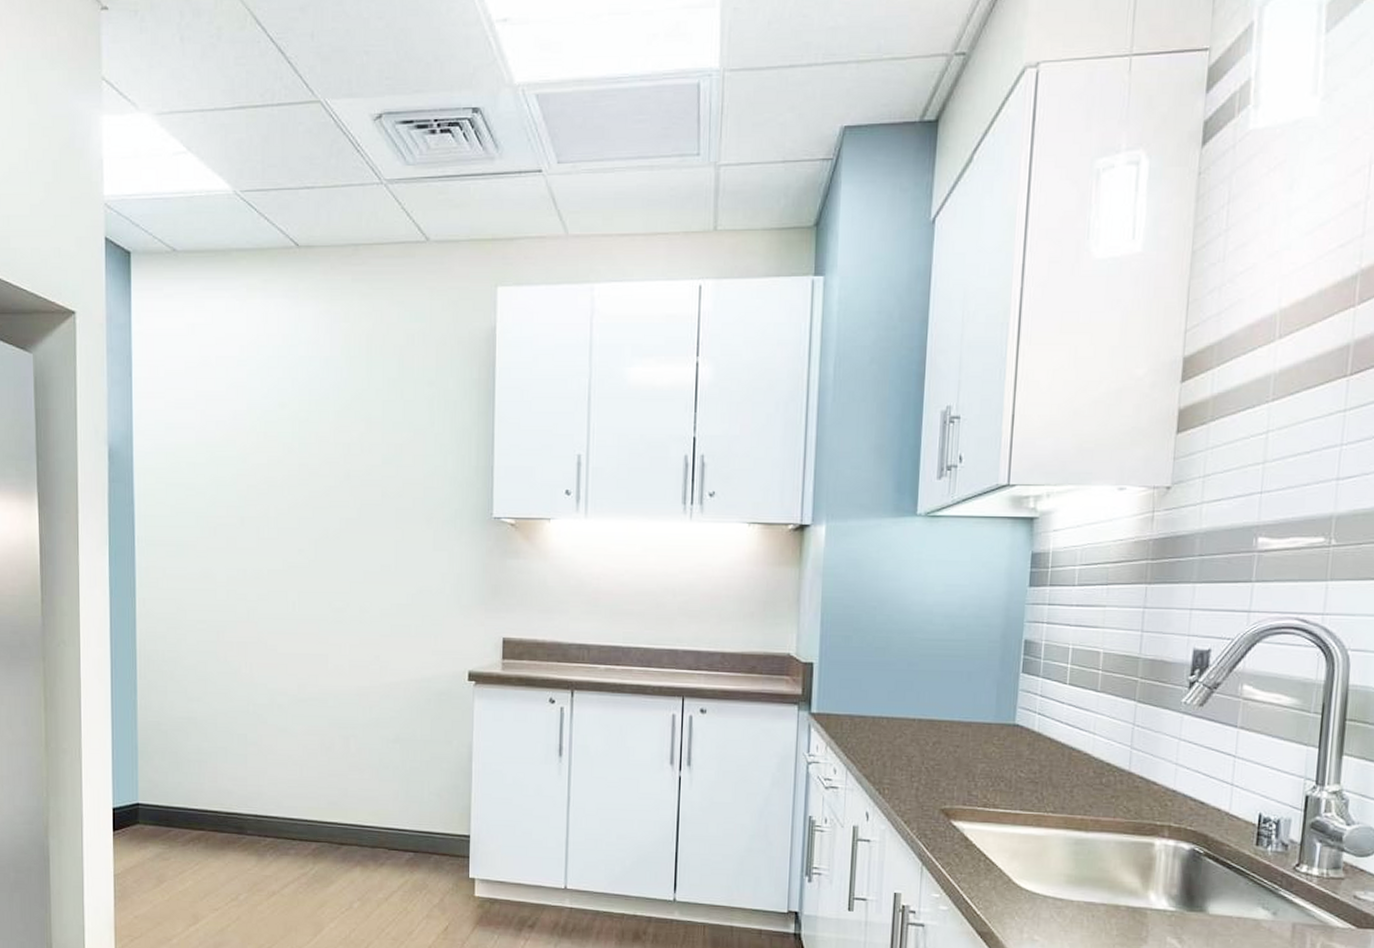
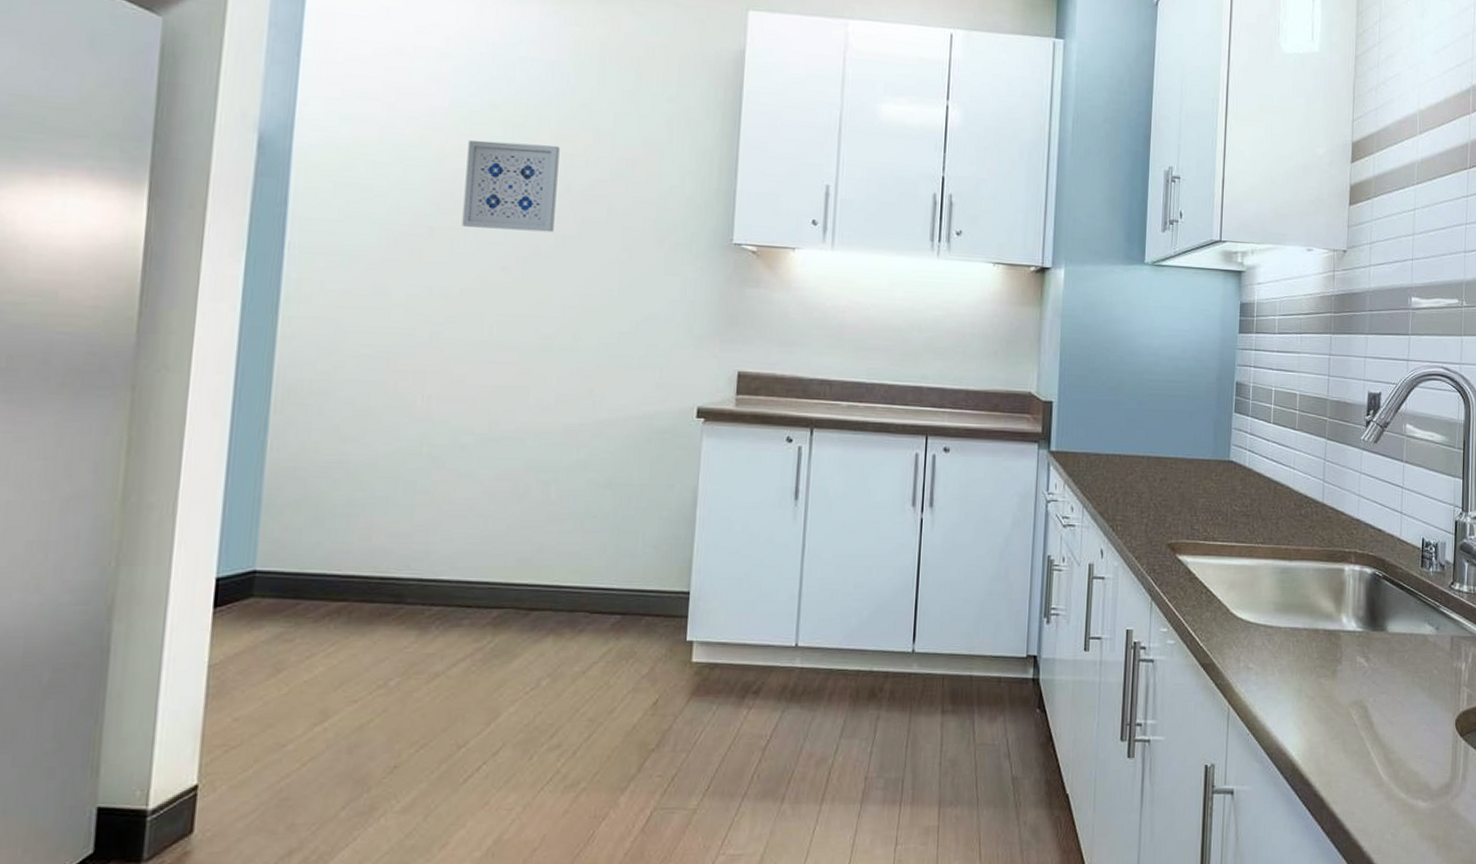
wall art: none [265,436,339,516] -> present [462,140,560,233]

